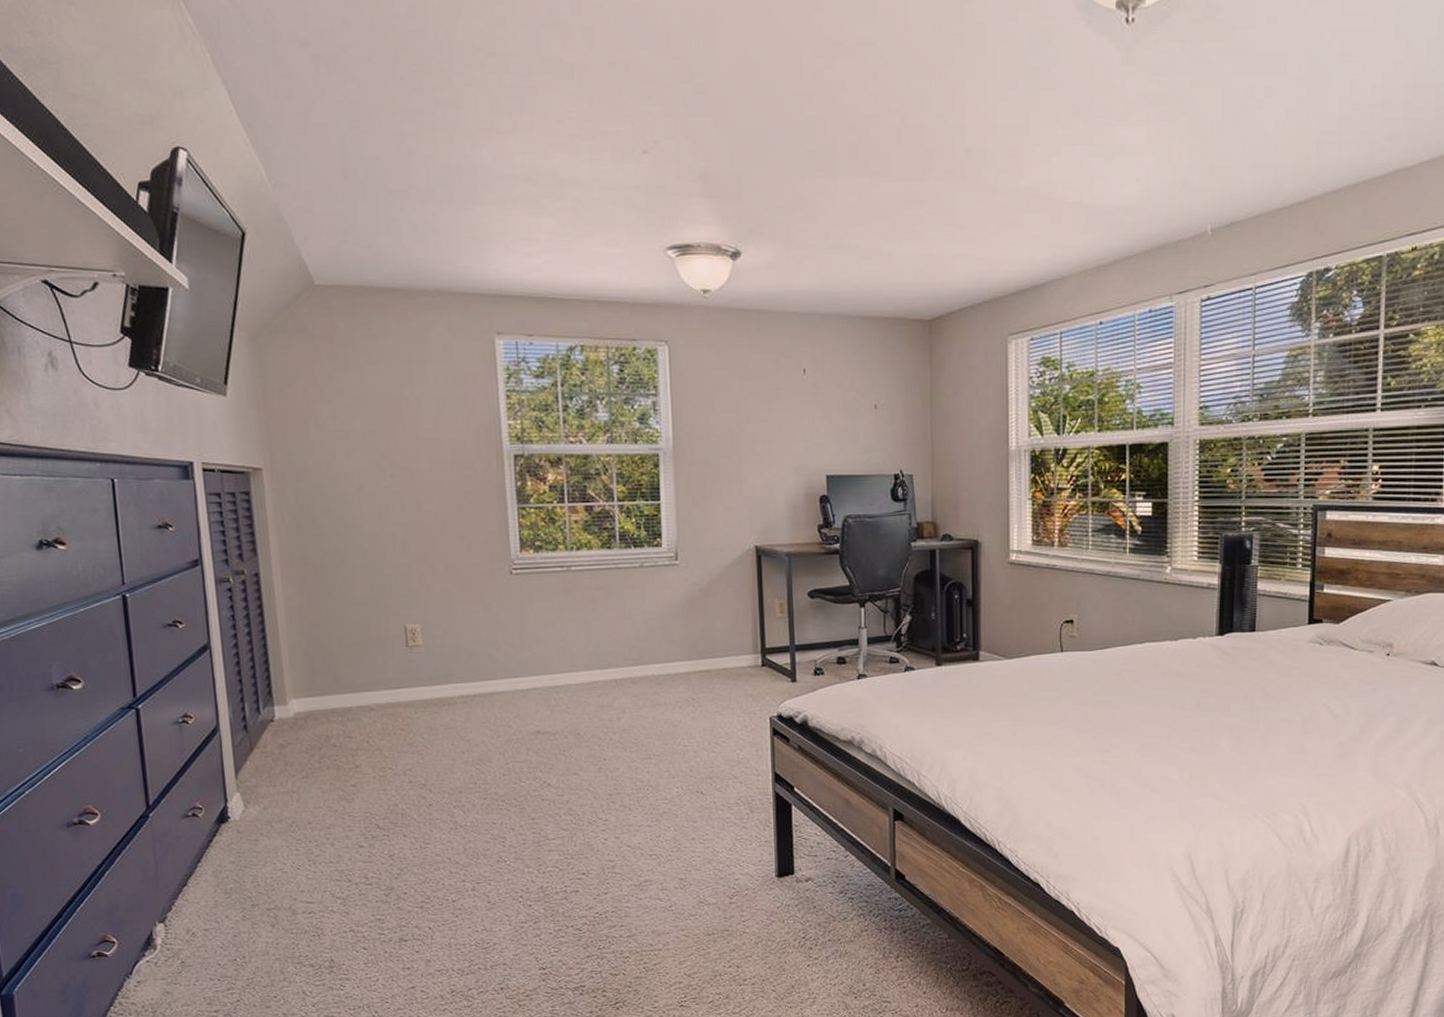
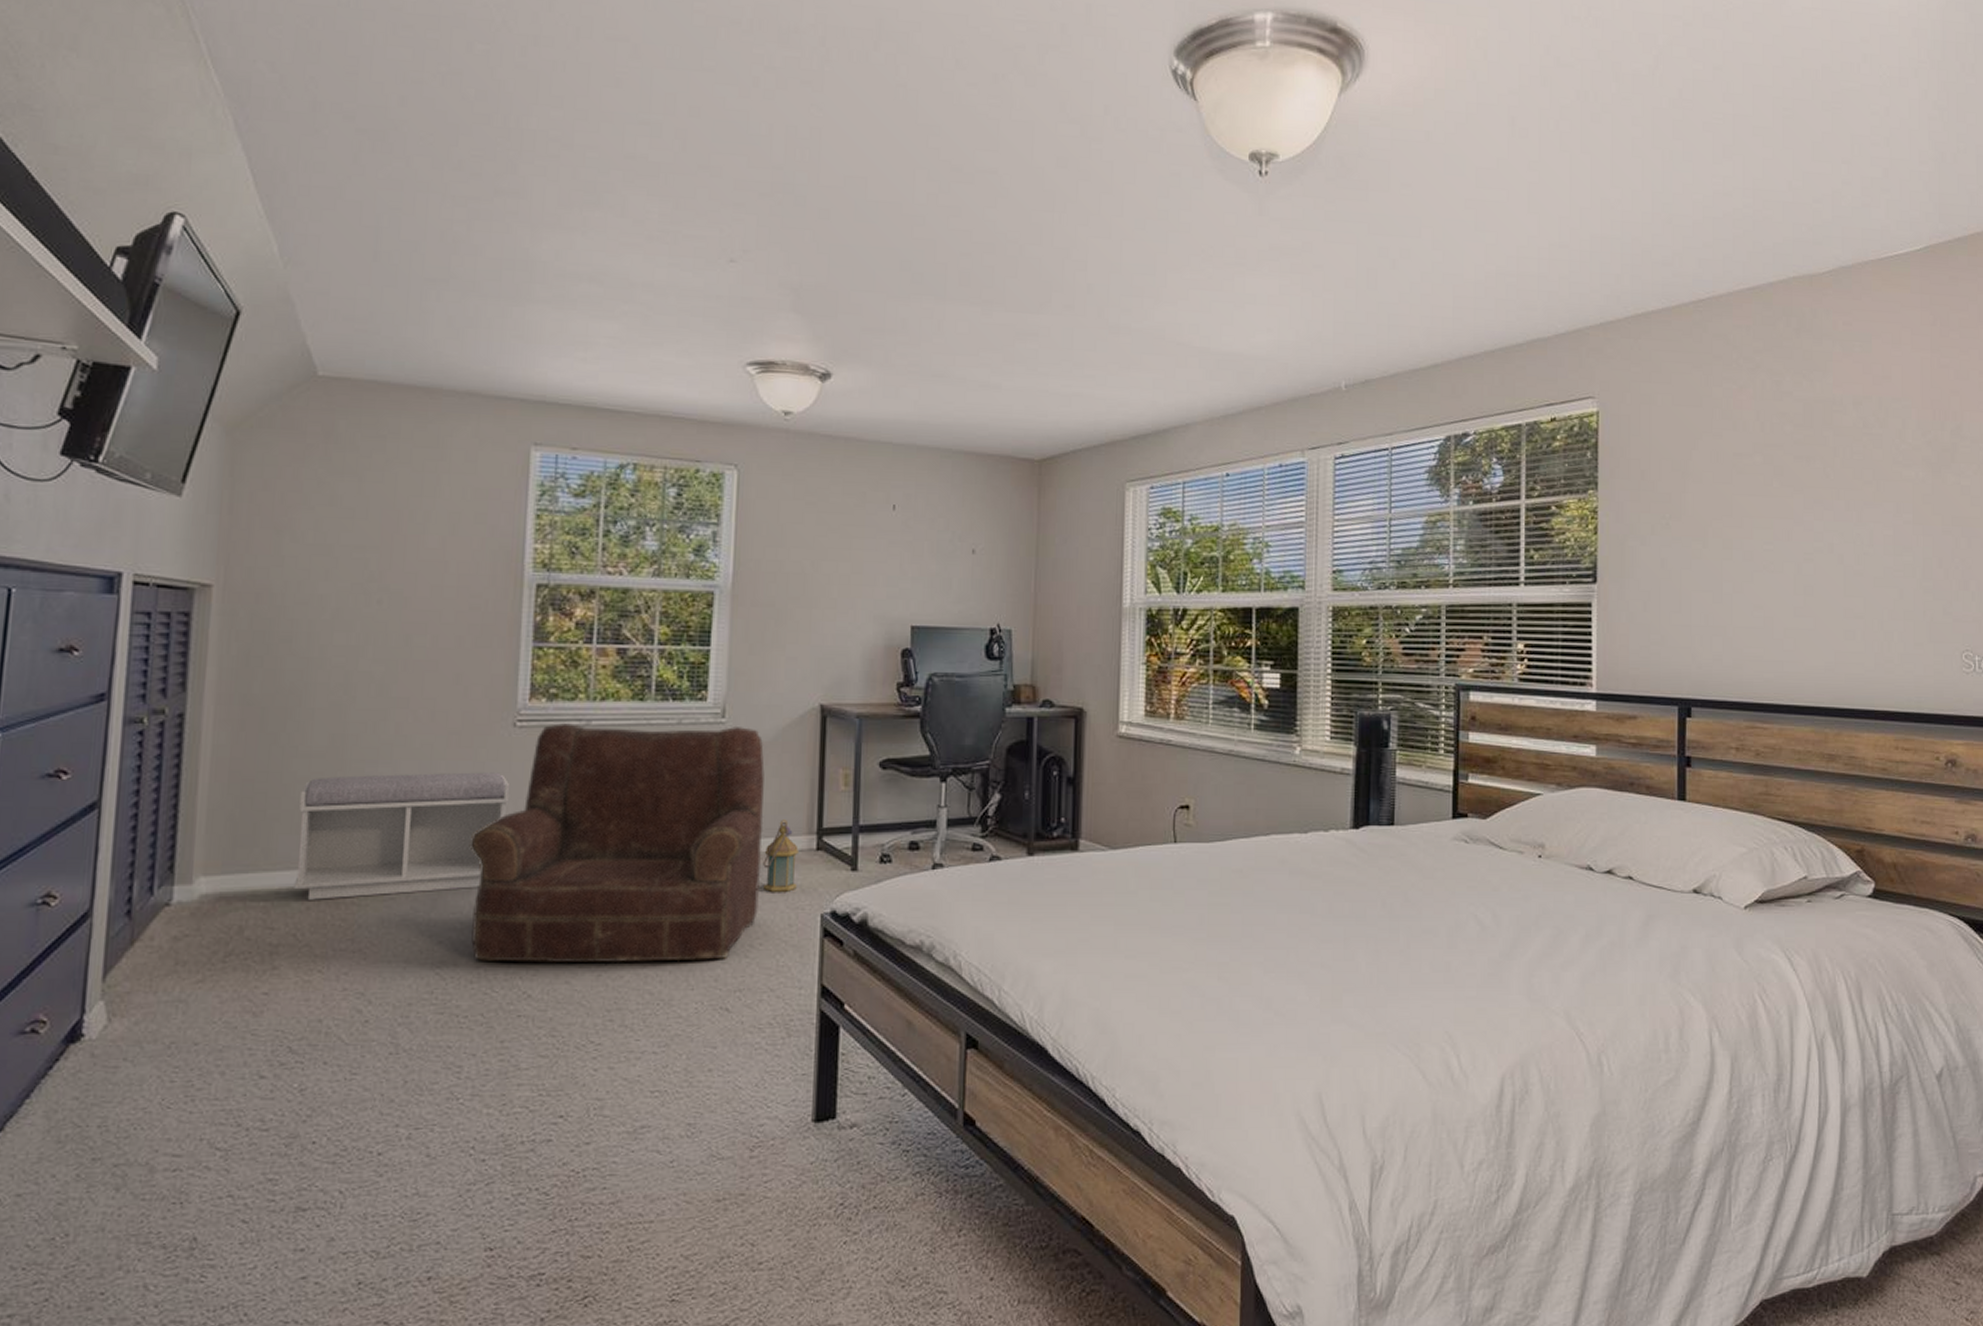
bench: none [355,611,515,715] -> present [294,772,511,900]
armchair: none [488,566,719,760] -> present [469,722,765,964]
lantern: none [720,642,748,700] -> present [763,819,799,892]

